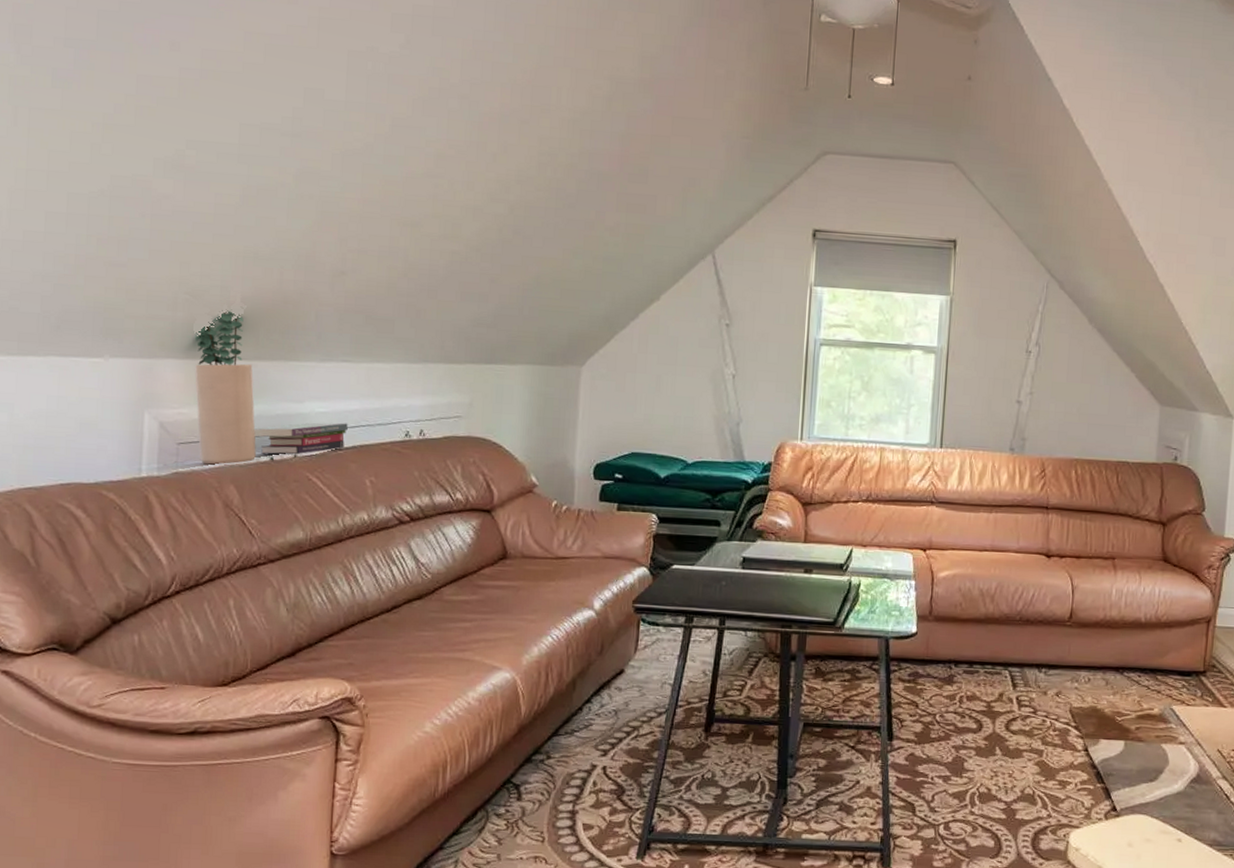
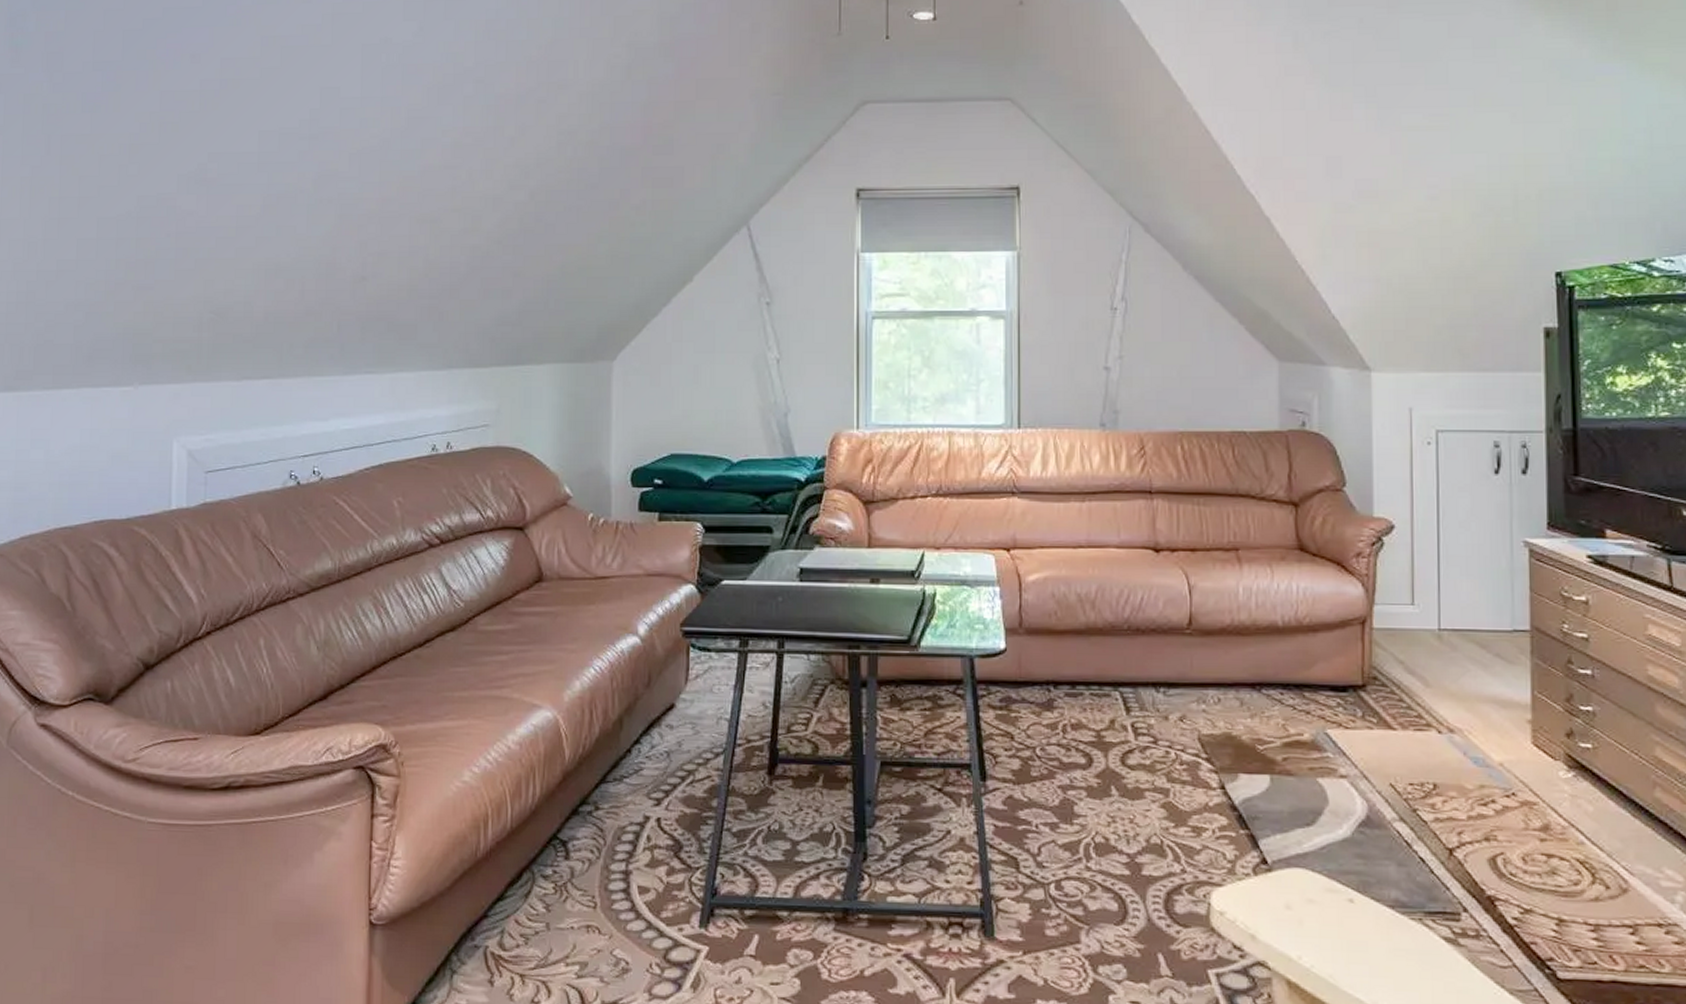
vase: present [194,309,256,465] -> none [220,326,283,493]
books: present [254,422,348,455] -> none [280,439,373,479]

